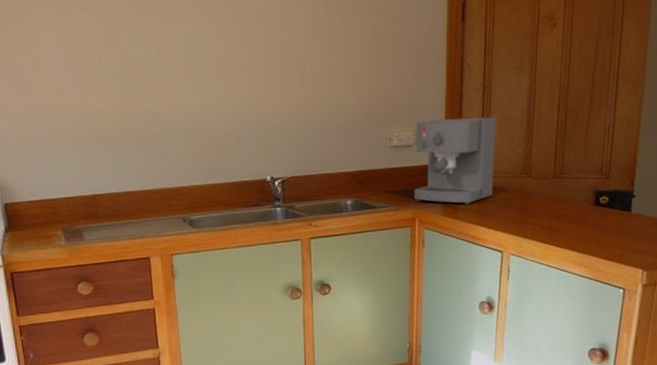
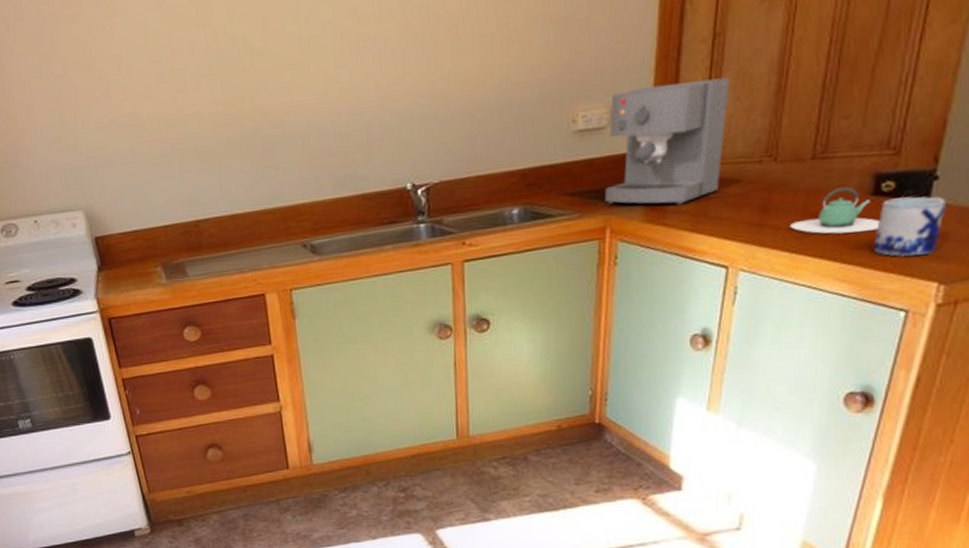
teapot: none [542,199,601,231] -> present [790,187,880,234]
mug: none [598,208,642,250] -> present [874,196,946,257]

